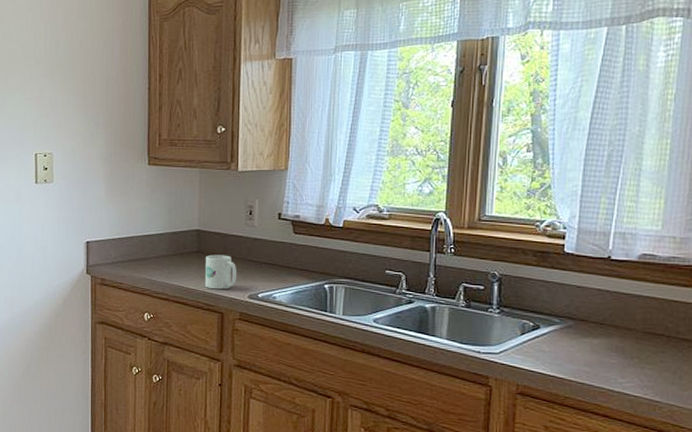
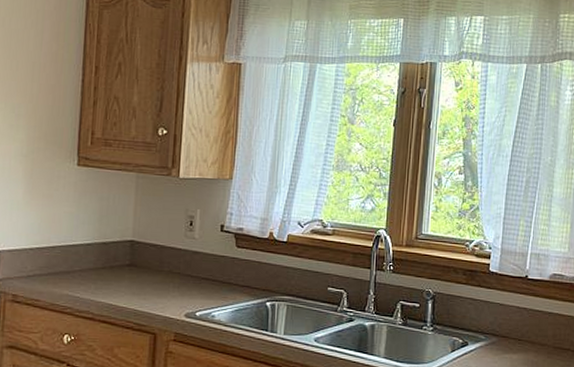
mug: present [204,254,237,290] -> none [136,268,174,308]

